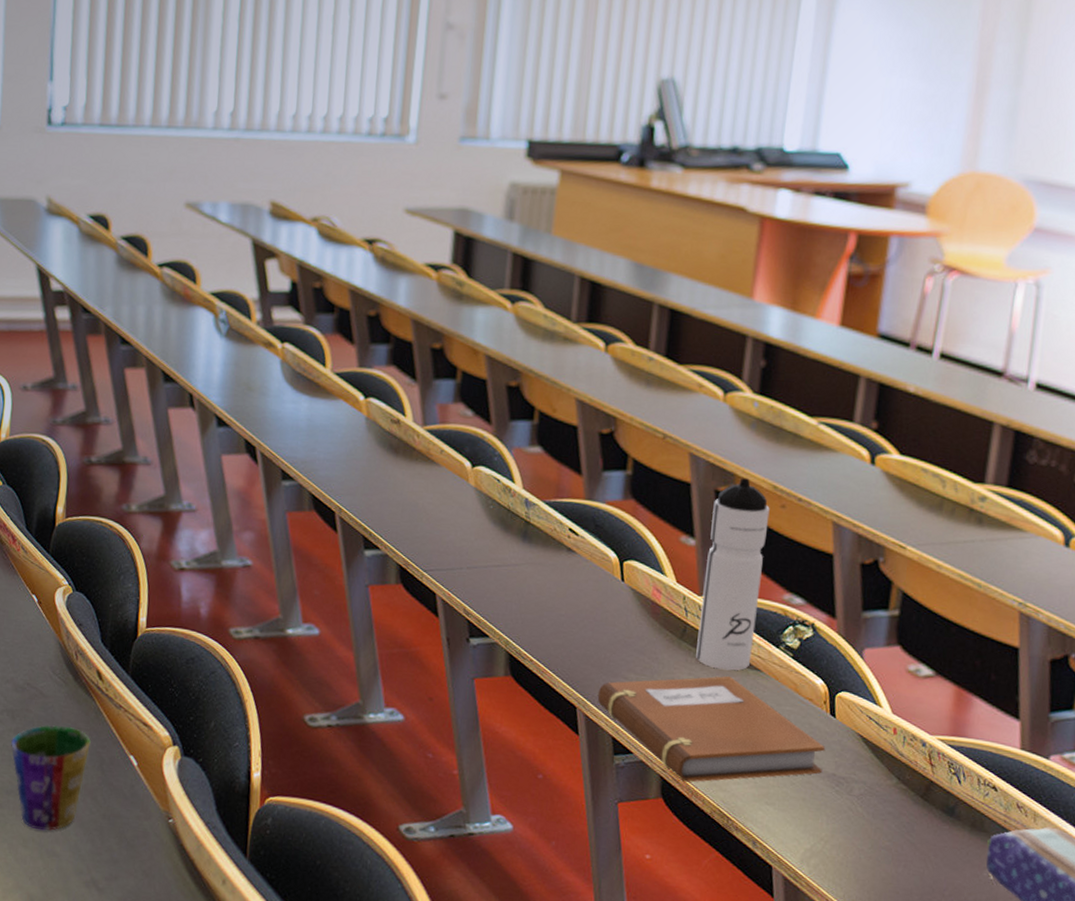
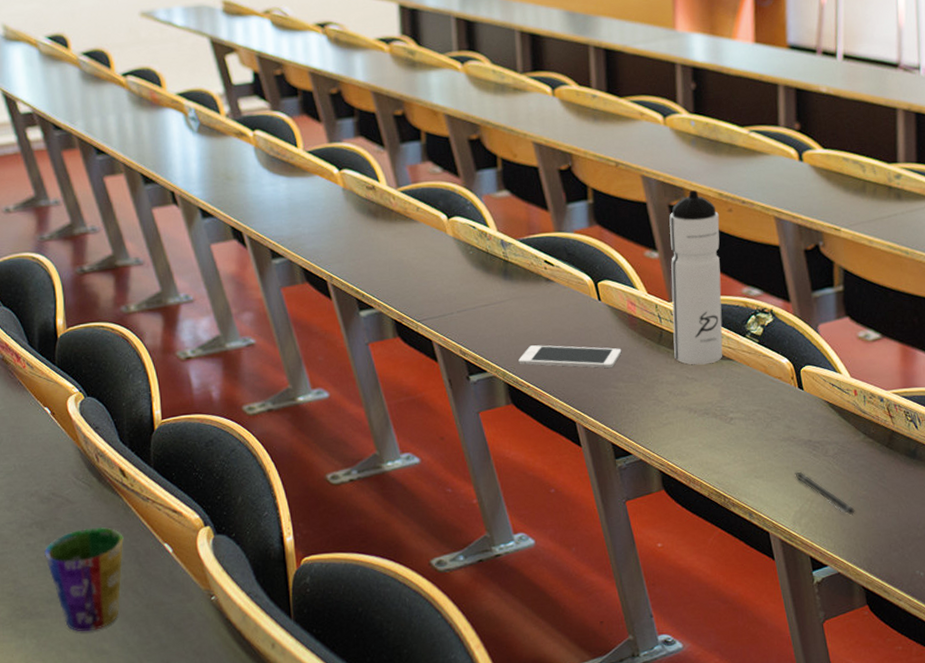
cell phone: none [524,617,639,657] -> present [518,345,622,369]
notebook: present [597,676,826,783] -> none [592,369,800,471]
pen: none [811,806,874,866] -> present [795,471,855,516]

